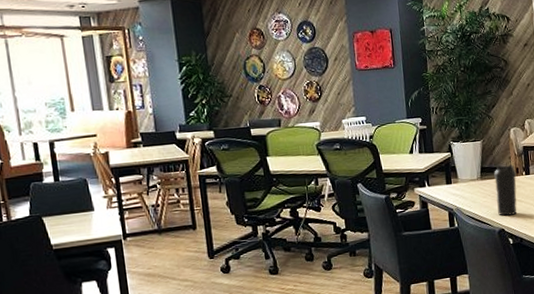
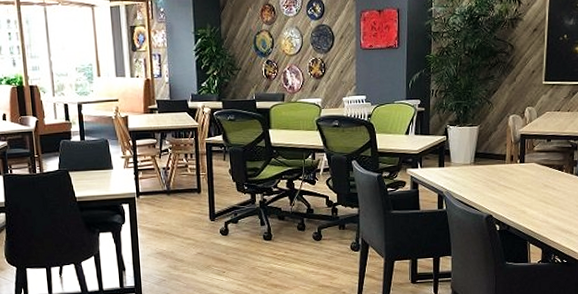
water bottle: present [494,164,517,216] -> none [488,152,511,203]

